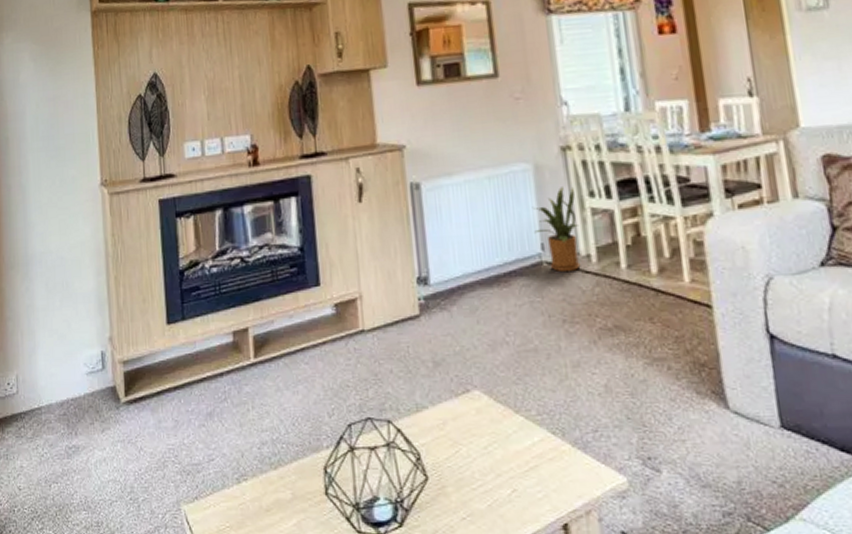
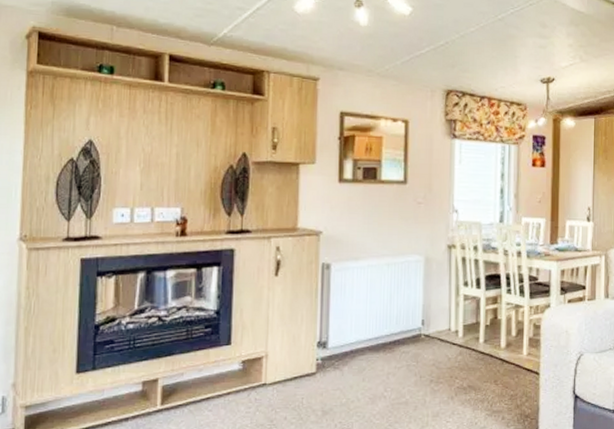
house plant: present [533,186,581,273] -> none [418,277,453,344]

